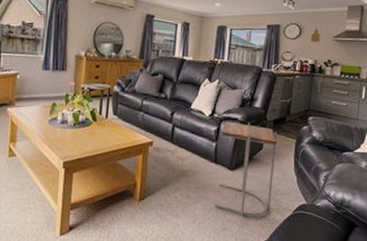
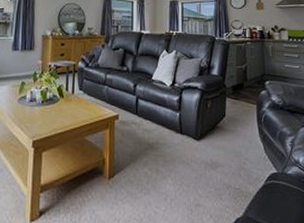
side table: present [214,121,277,216] -> none [183,90,241,189]

